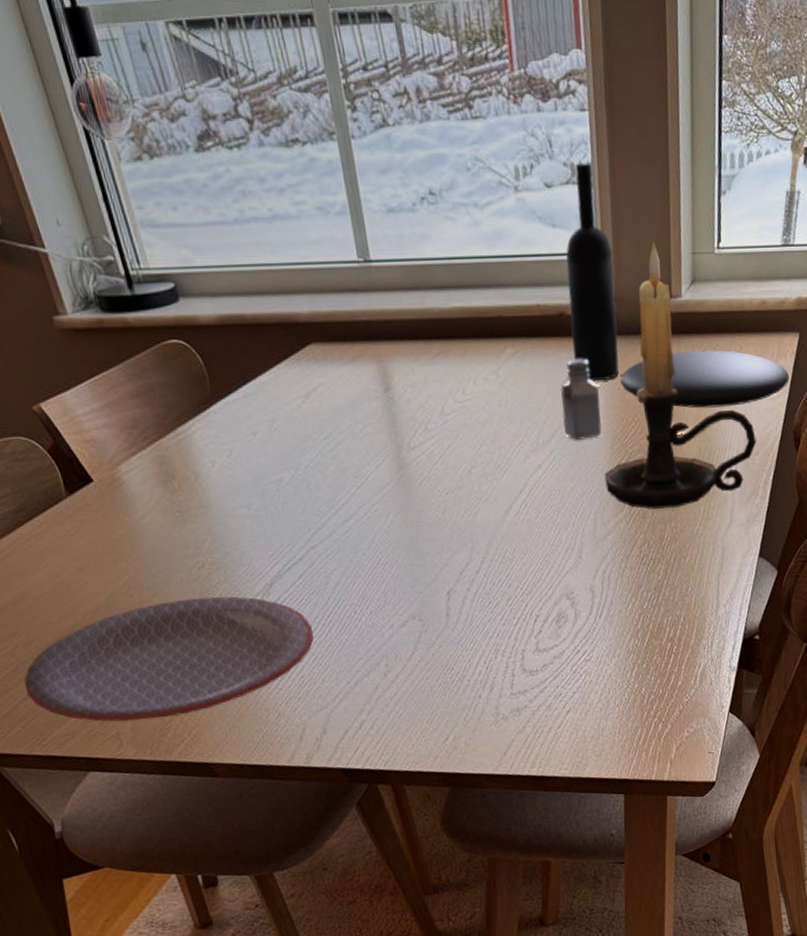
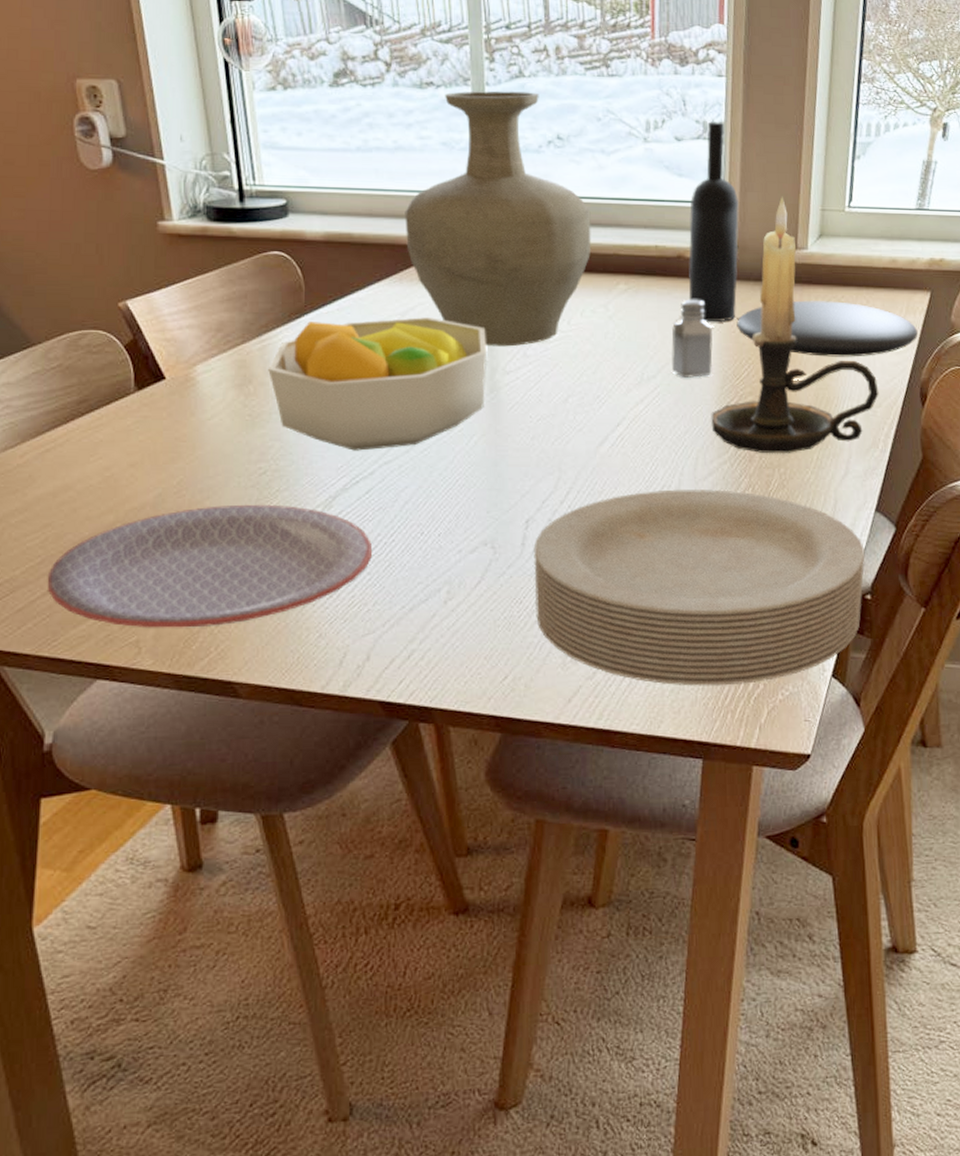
fruit bowl: none [187,397,395,538] -> present [268,317,488,451]
vase: none [291,143,477,423] -> present [405,90,592,347]
plate: none [457,548,752,732] -> present [533,489,865,686]

